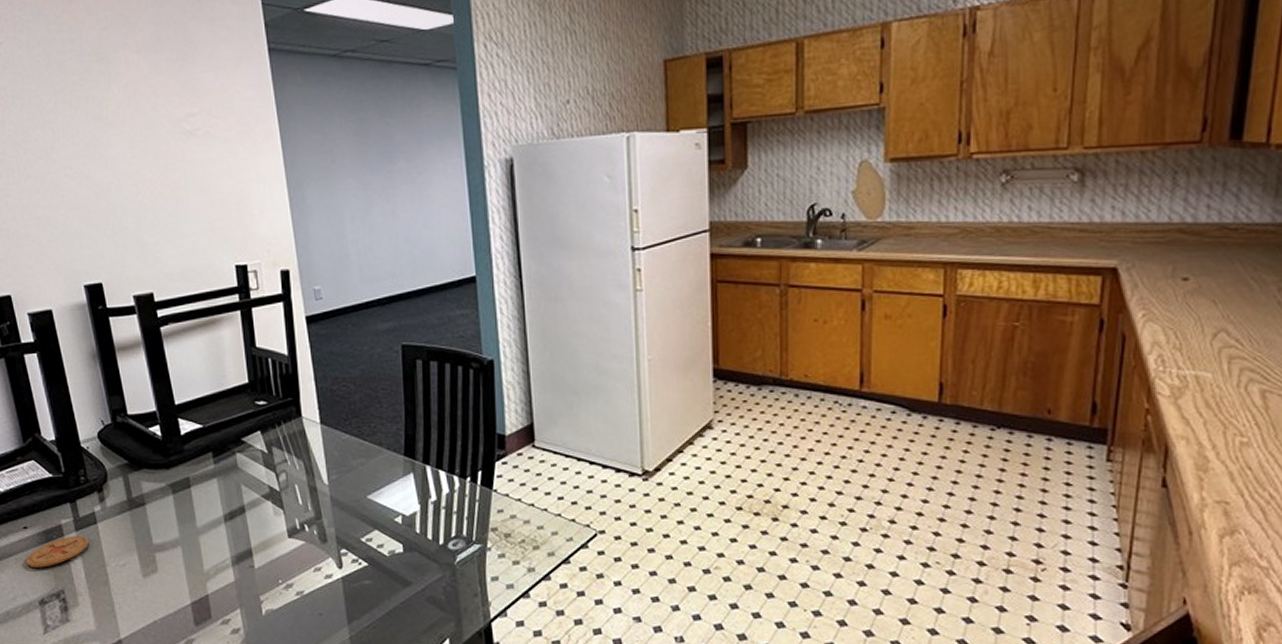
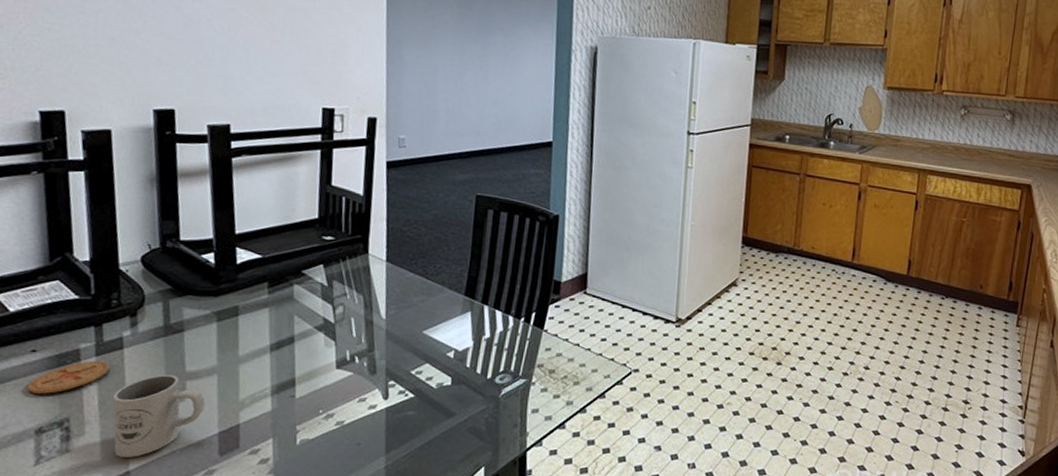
mug: none [96,547,175,627] -> present [113,374,205,458]

